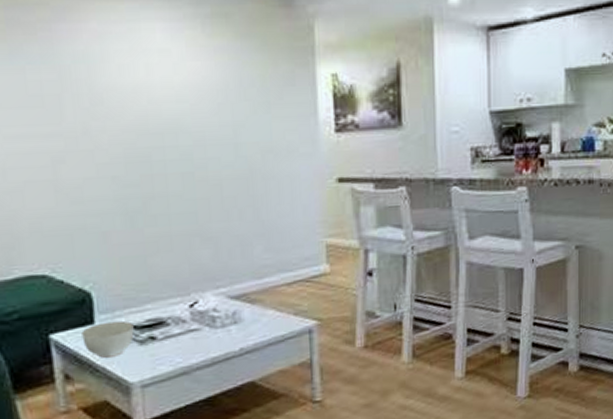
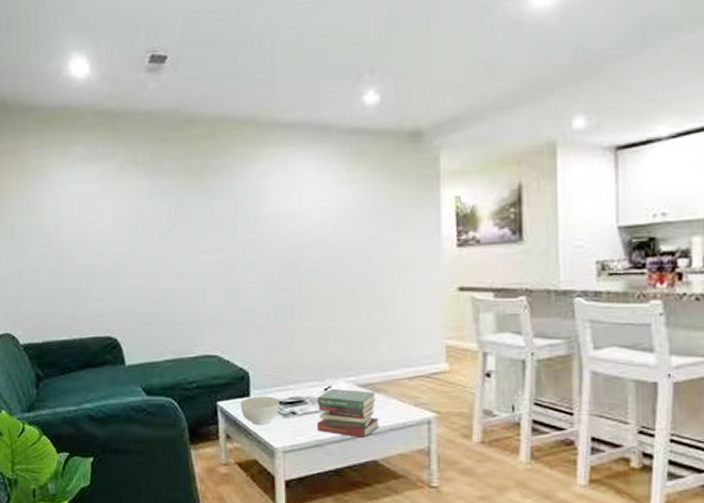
books: none [181,303,256,358] -> present [316,388,379,438]

